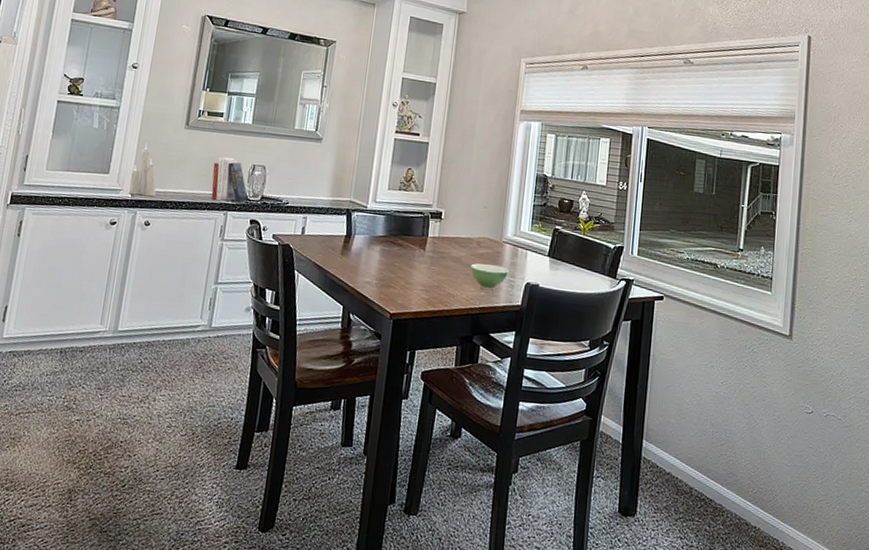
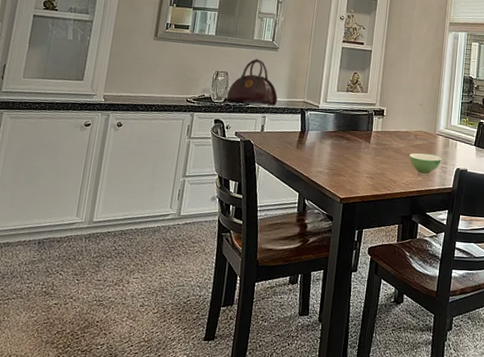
candle: present [129,143,157,197] -> none [102,53,128,101]
books: present [211,156,248,202] -> none [178,64,212,104]
handbag: none [263,151,321,206] -> present [226,59,278,107]

